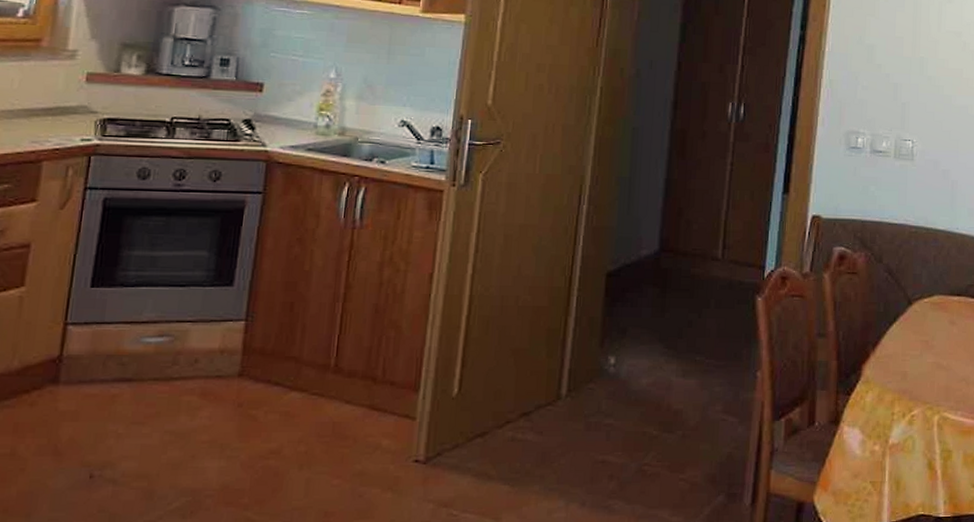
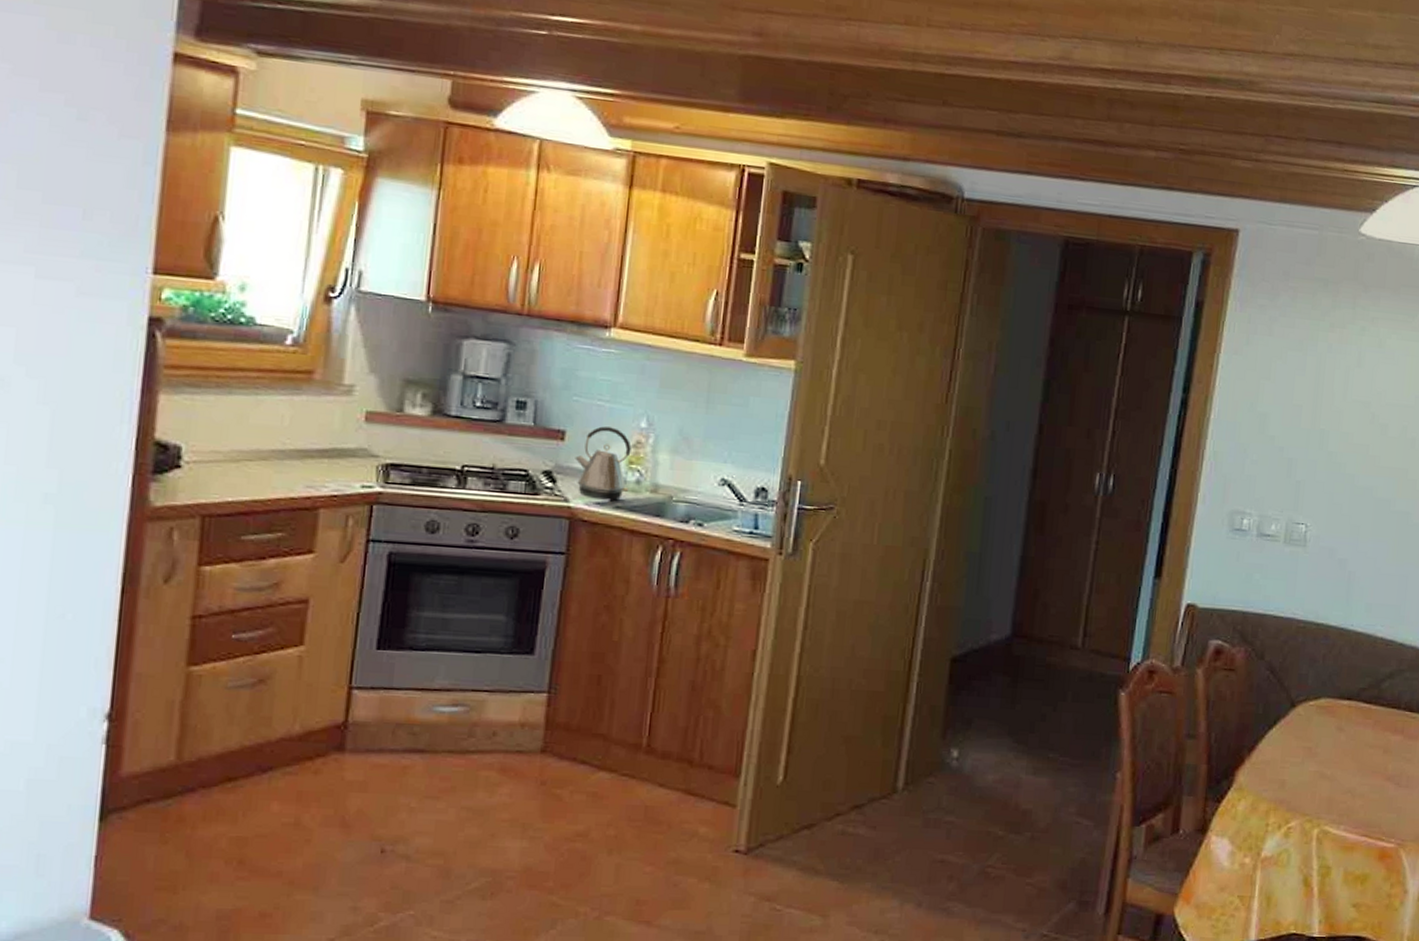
kettle: none [272,78,322,145] -> present [575,426,632,502]

